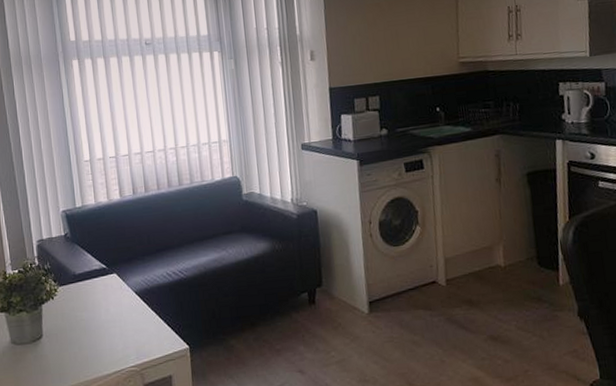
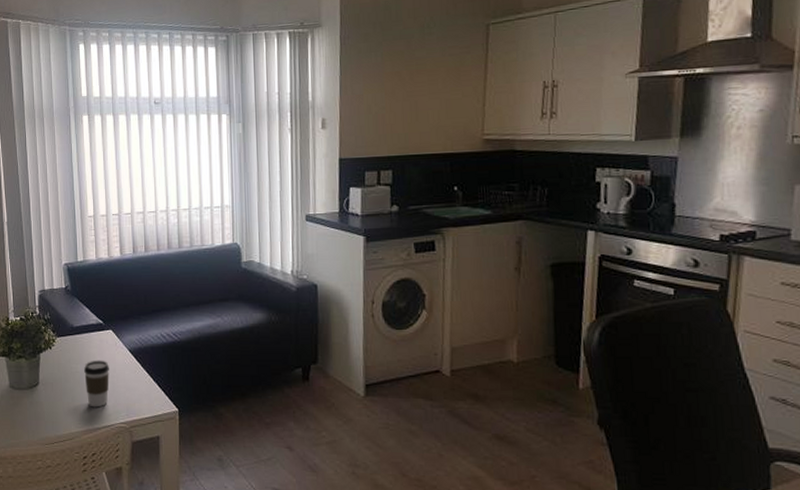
coffee cup: none [89,304,117,354] -> present [84,360,109,408]

